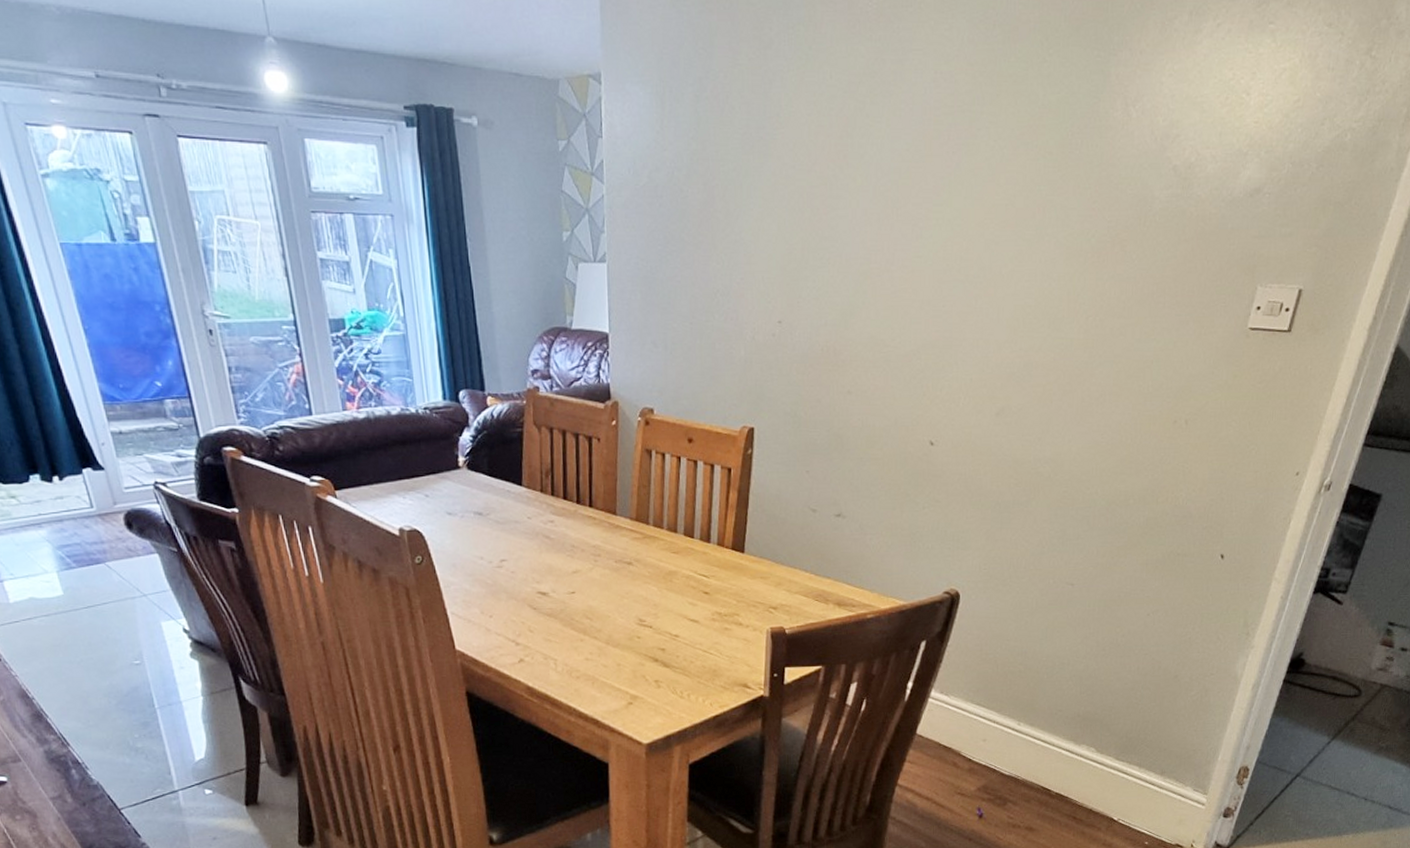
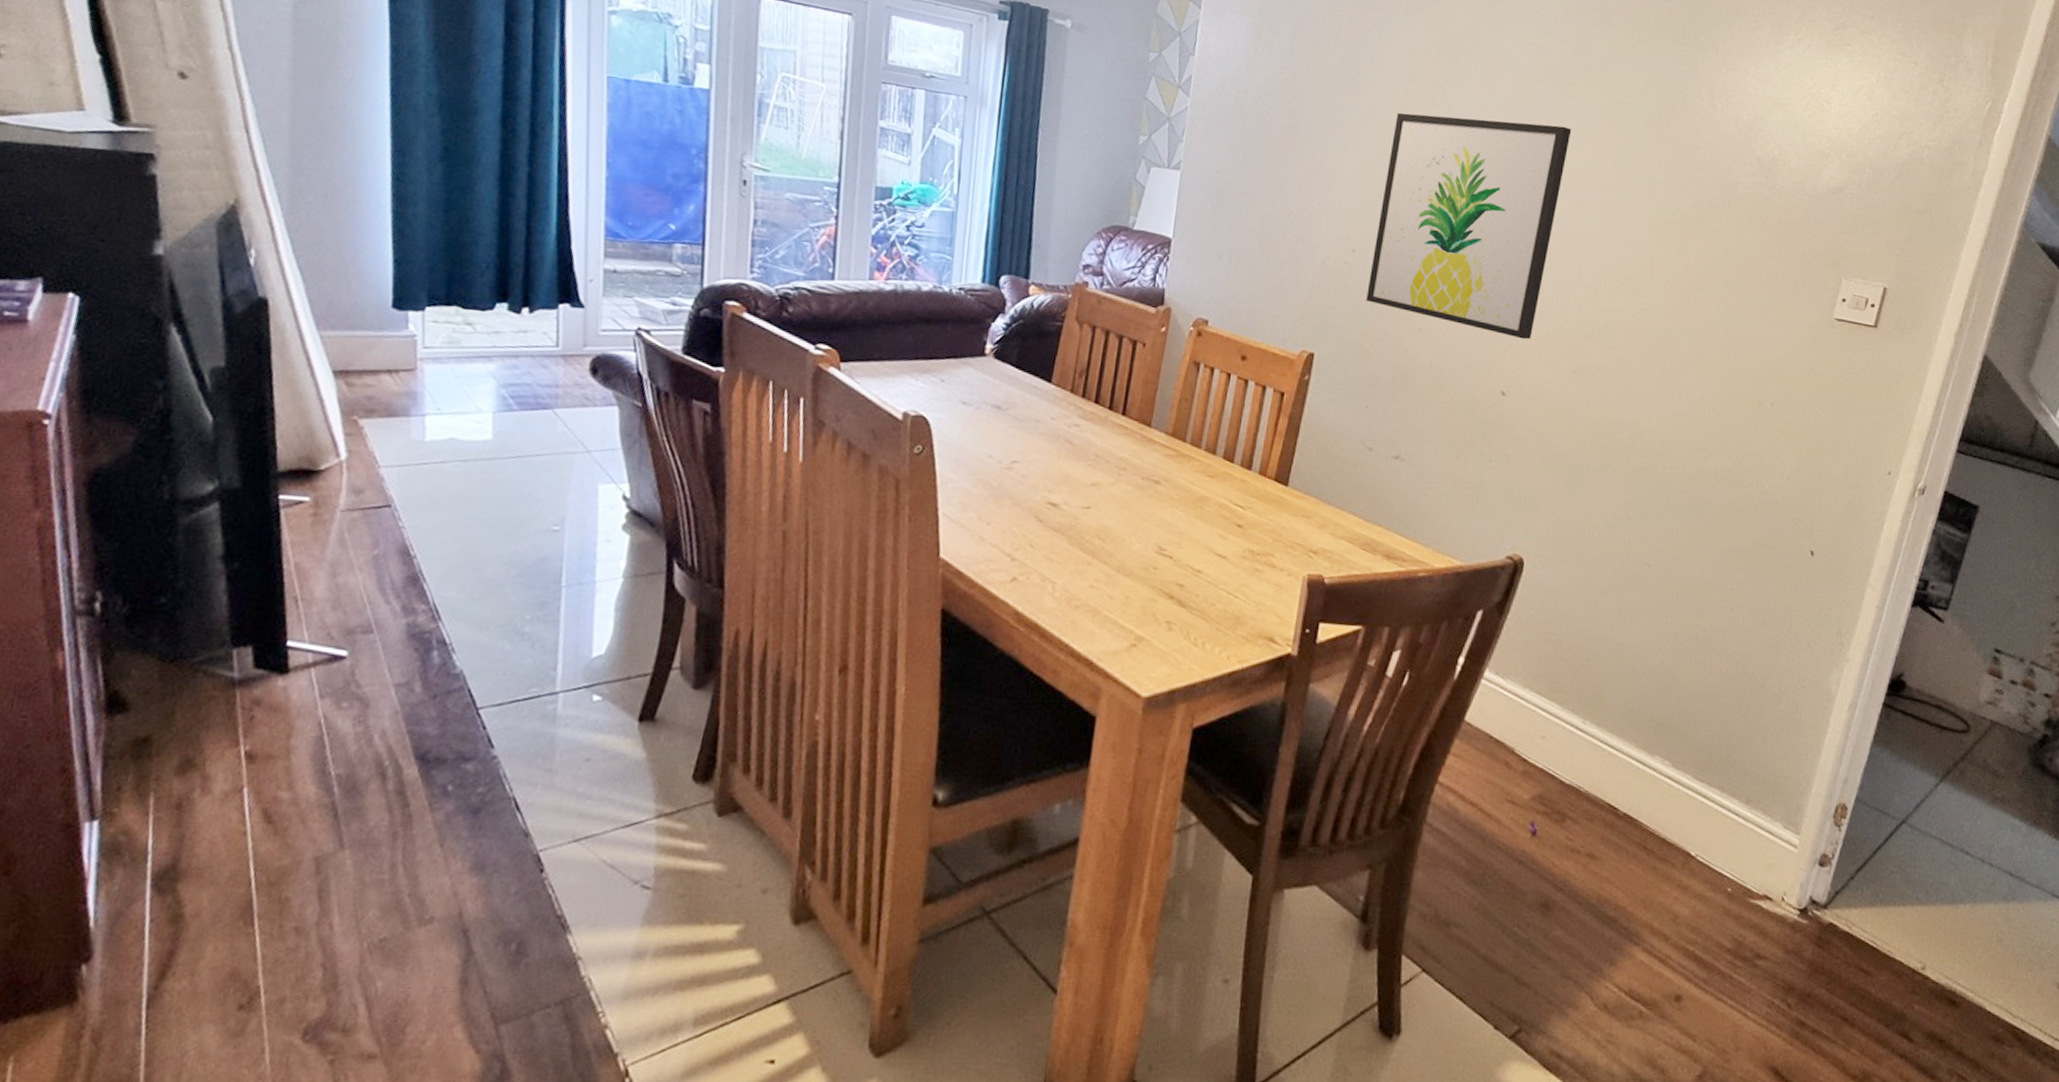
wall art: none [797,161,984,389] -> present [1366,112,1572,340]

